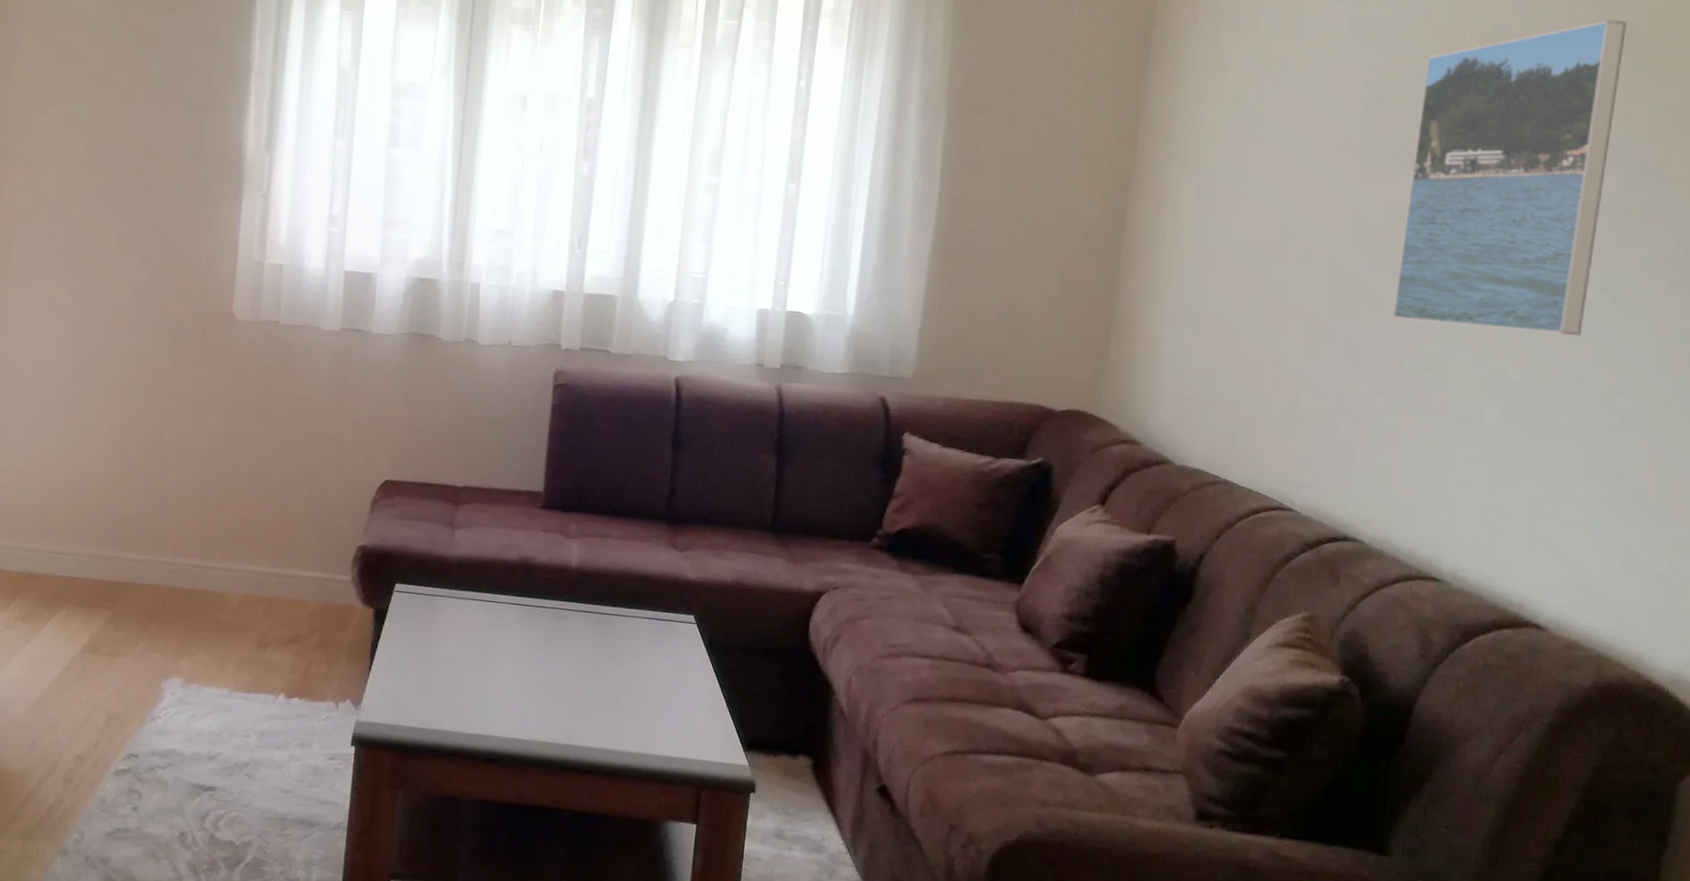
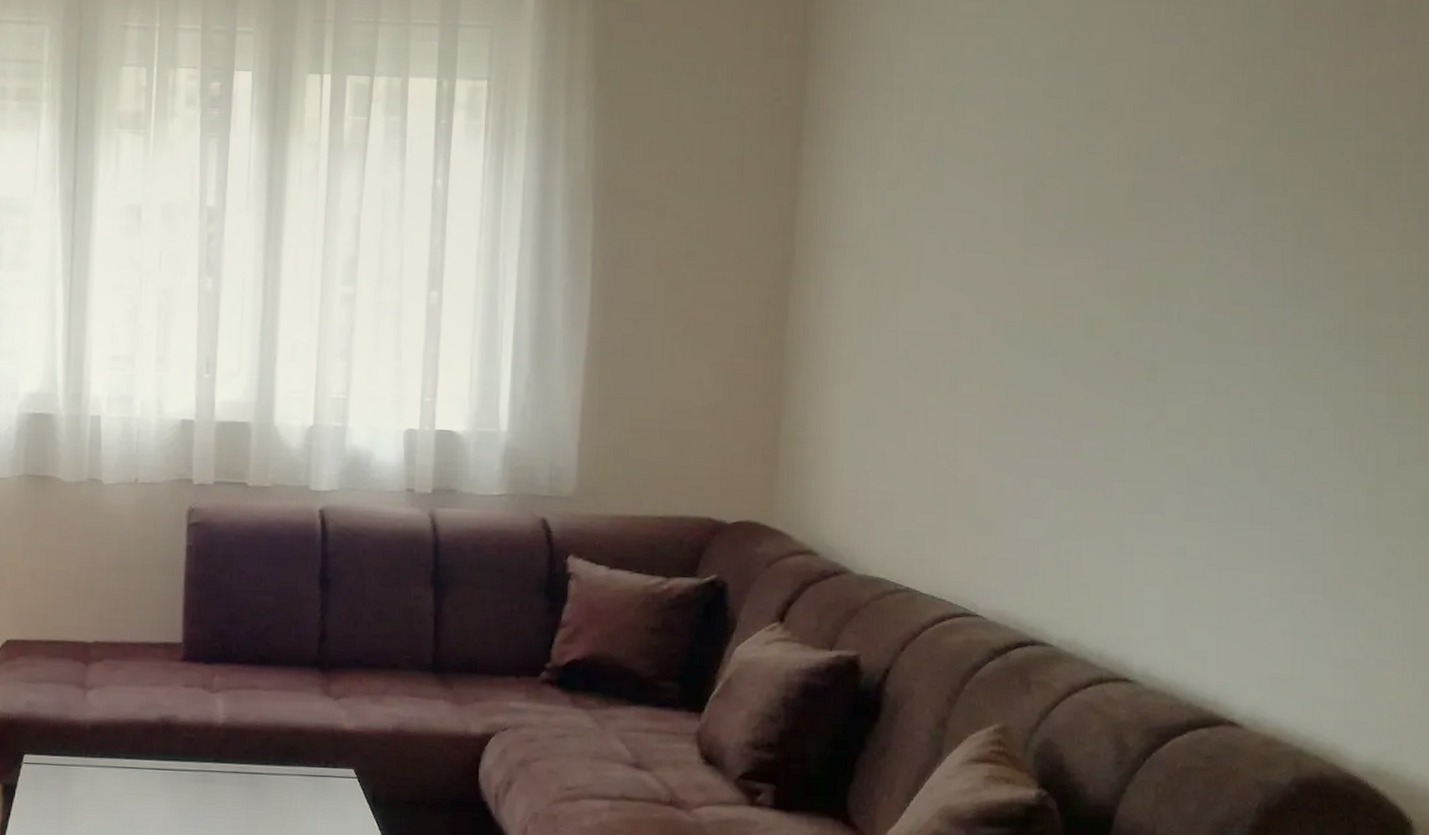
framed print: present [1392,20,1627,336] -> none [1066,83,1283,416]

